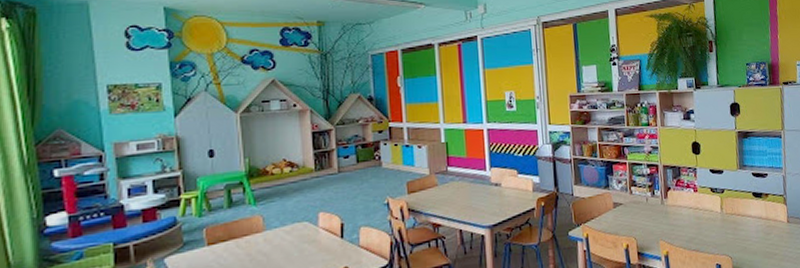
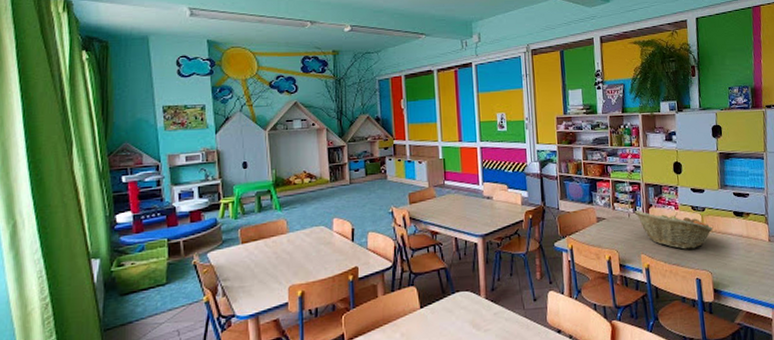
fruit basket: none [652,194,733,234] -> present [634,210,714,250]

